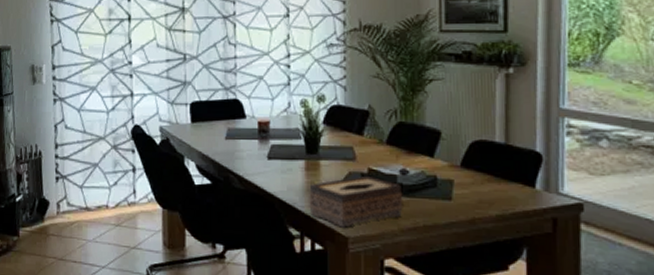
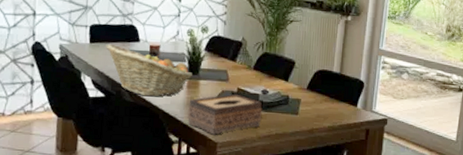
fruit basket: none [209,122,312,183] -> present [106,43,193,97]

